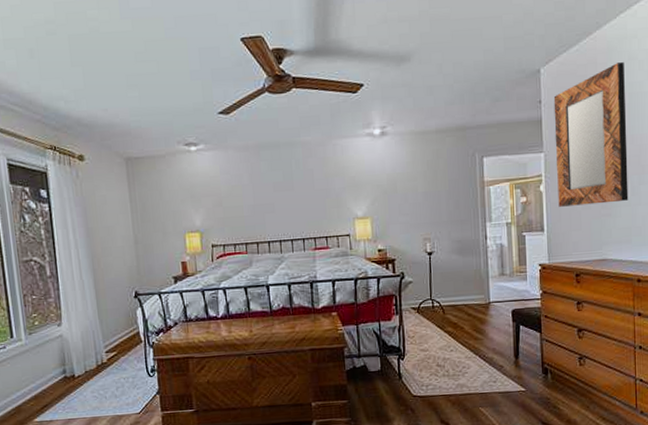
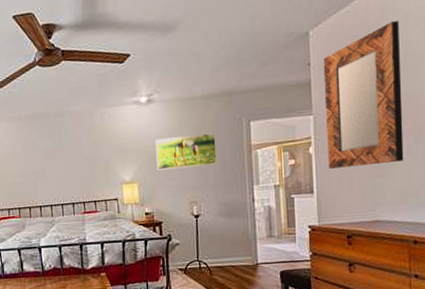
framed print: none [389,167,450,206] -> present [155,132,217,170]

